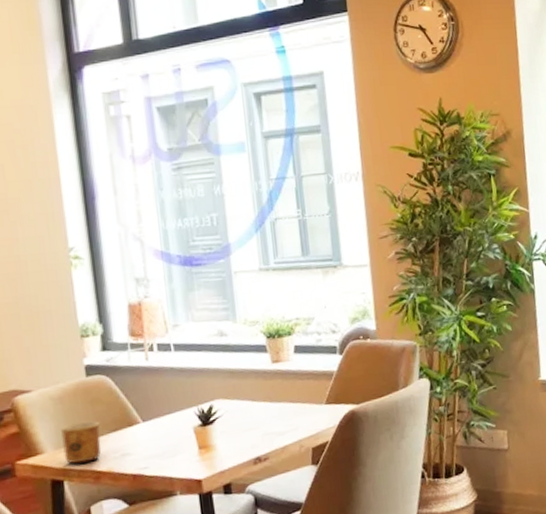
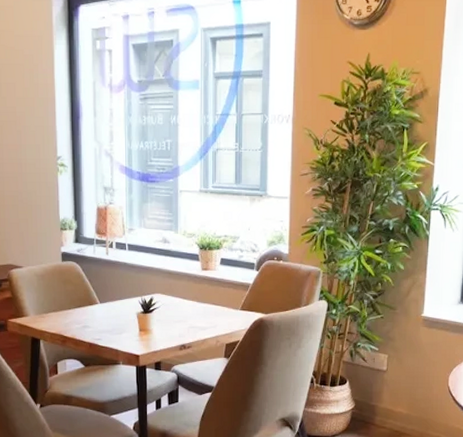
cup: present [60,421,102,464] -> none [40,296,69,328]

